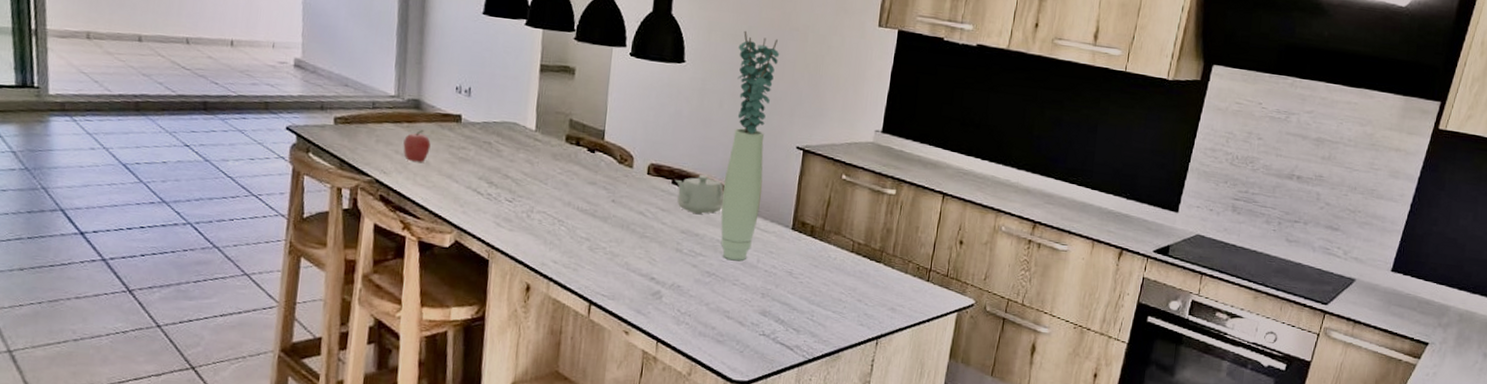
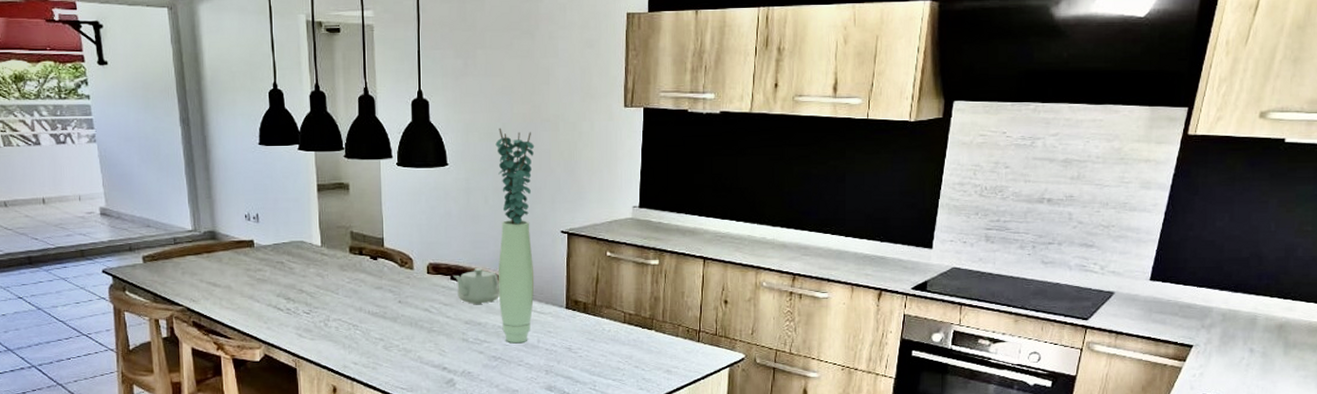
fruit: present [403,129,431,163] -> none [206,257,230,289]

